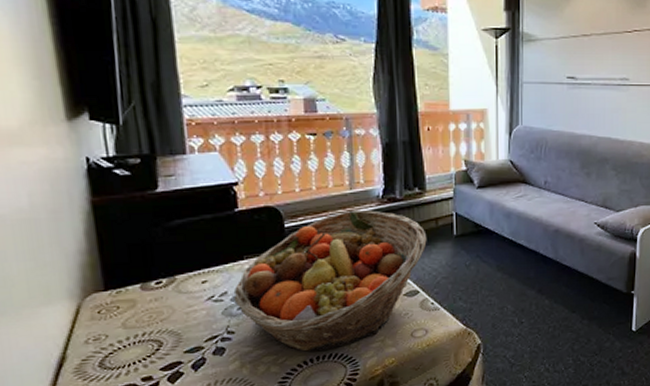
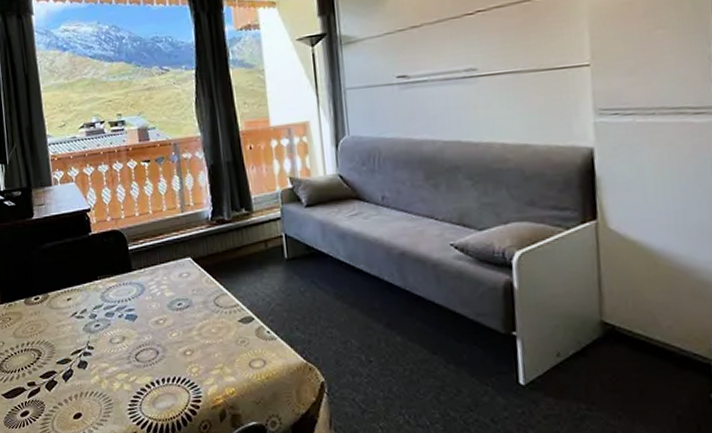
fruit basket: present [233,210,427,352] -> none [91,232,258,374]

